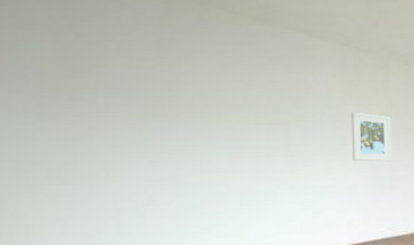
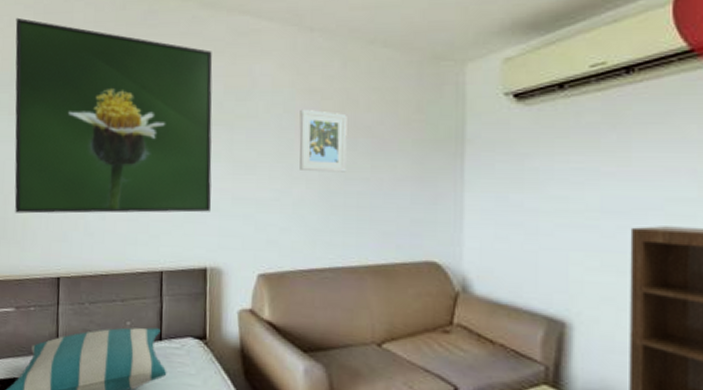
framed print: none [13,9,269,220] -> present [14,17,213,214]

